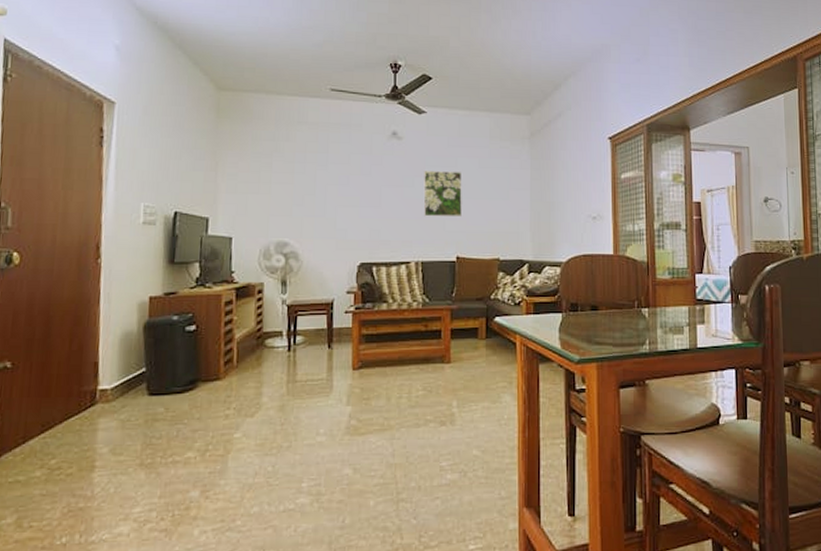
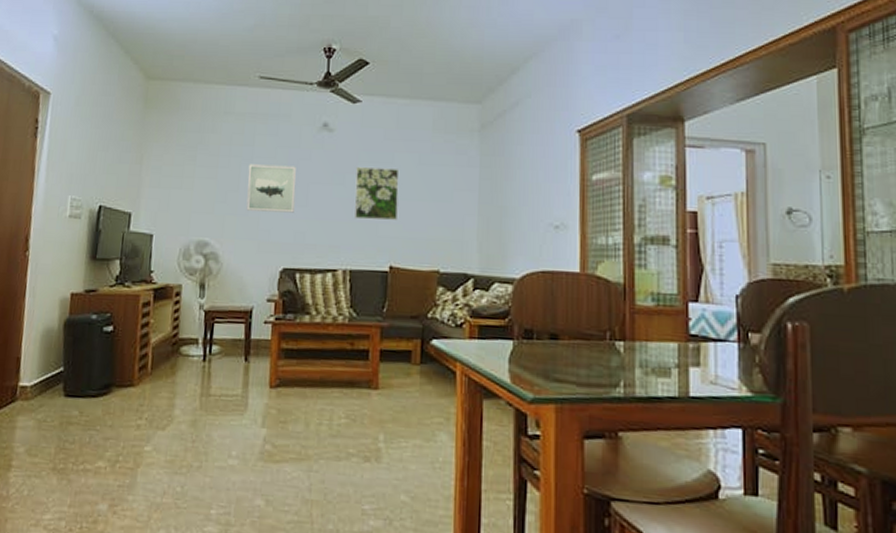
wall art: none [323,169,370,213] -> present [246,164,296,213]

